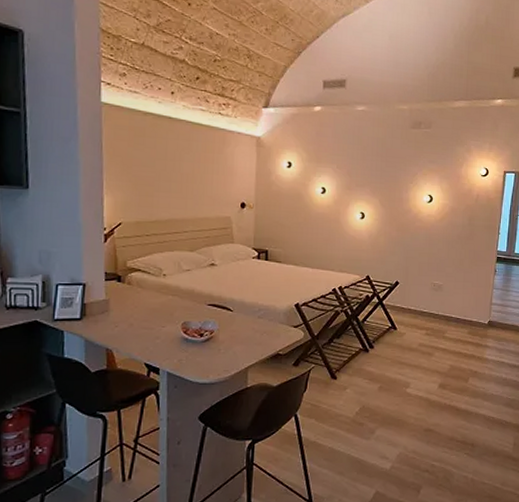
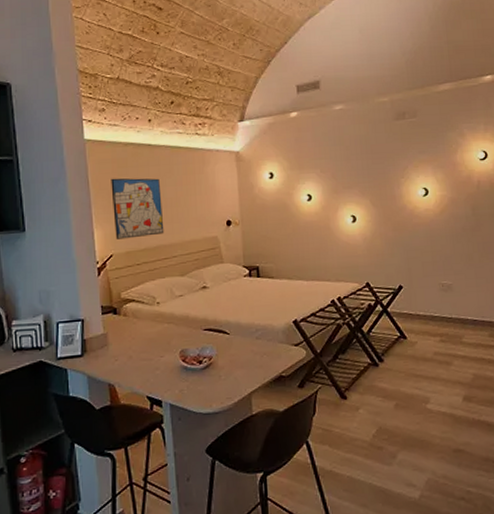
wall art: none [125,146,178,209] -> present [111,178,165,239]

